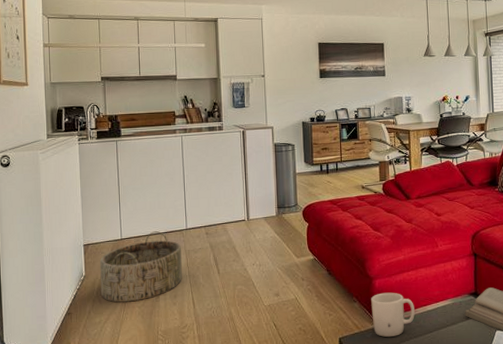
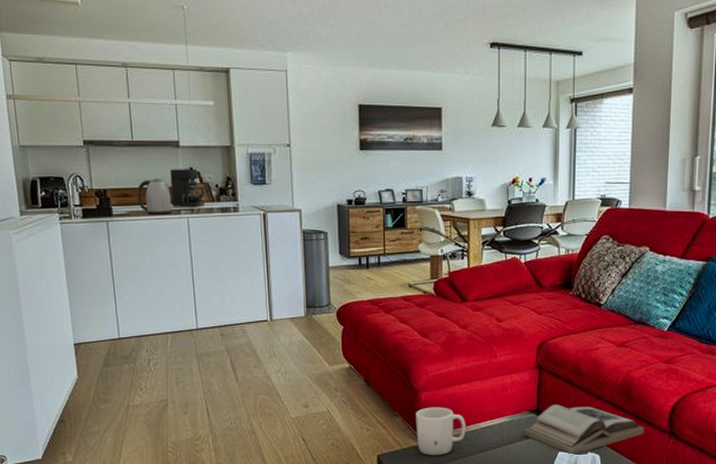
basket: present [99,231,182,303] -> none [94,331,194,410]
kettle: none [142,105,169,135] -> present [137,178,173,215]
coffee maker: none [168,97,196,128] -> present [169,169,205,208]

